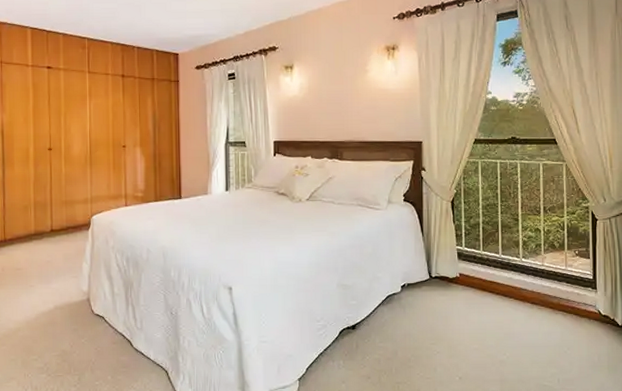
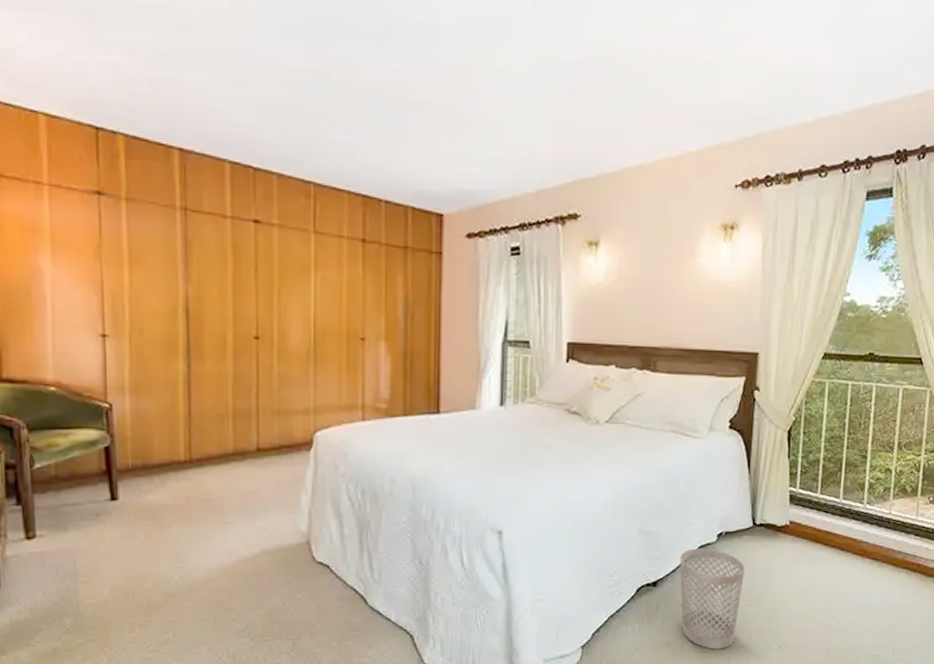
wastebasket: none [372,297,426,381] -> present [679,548,746,649]

